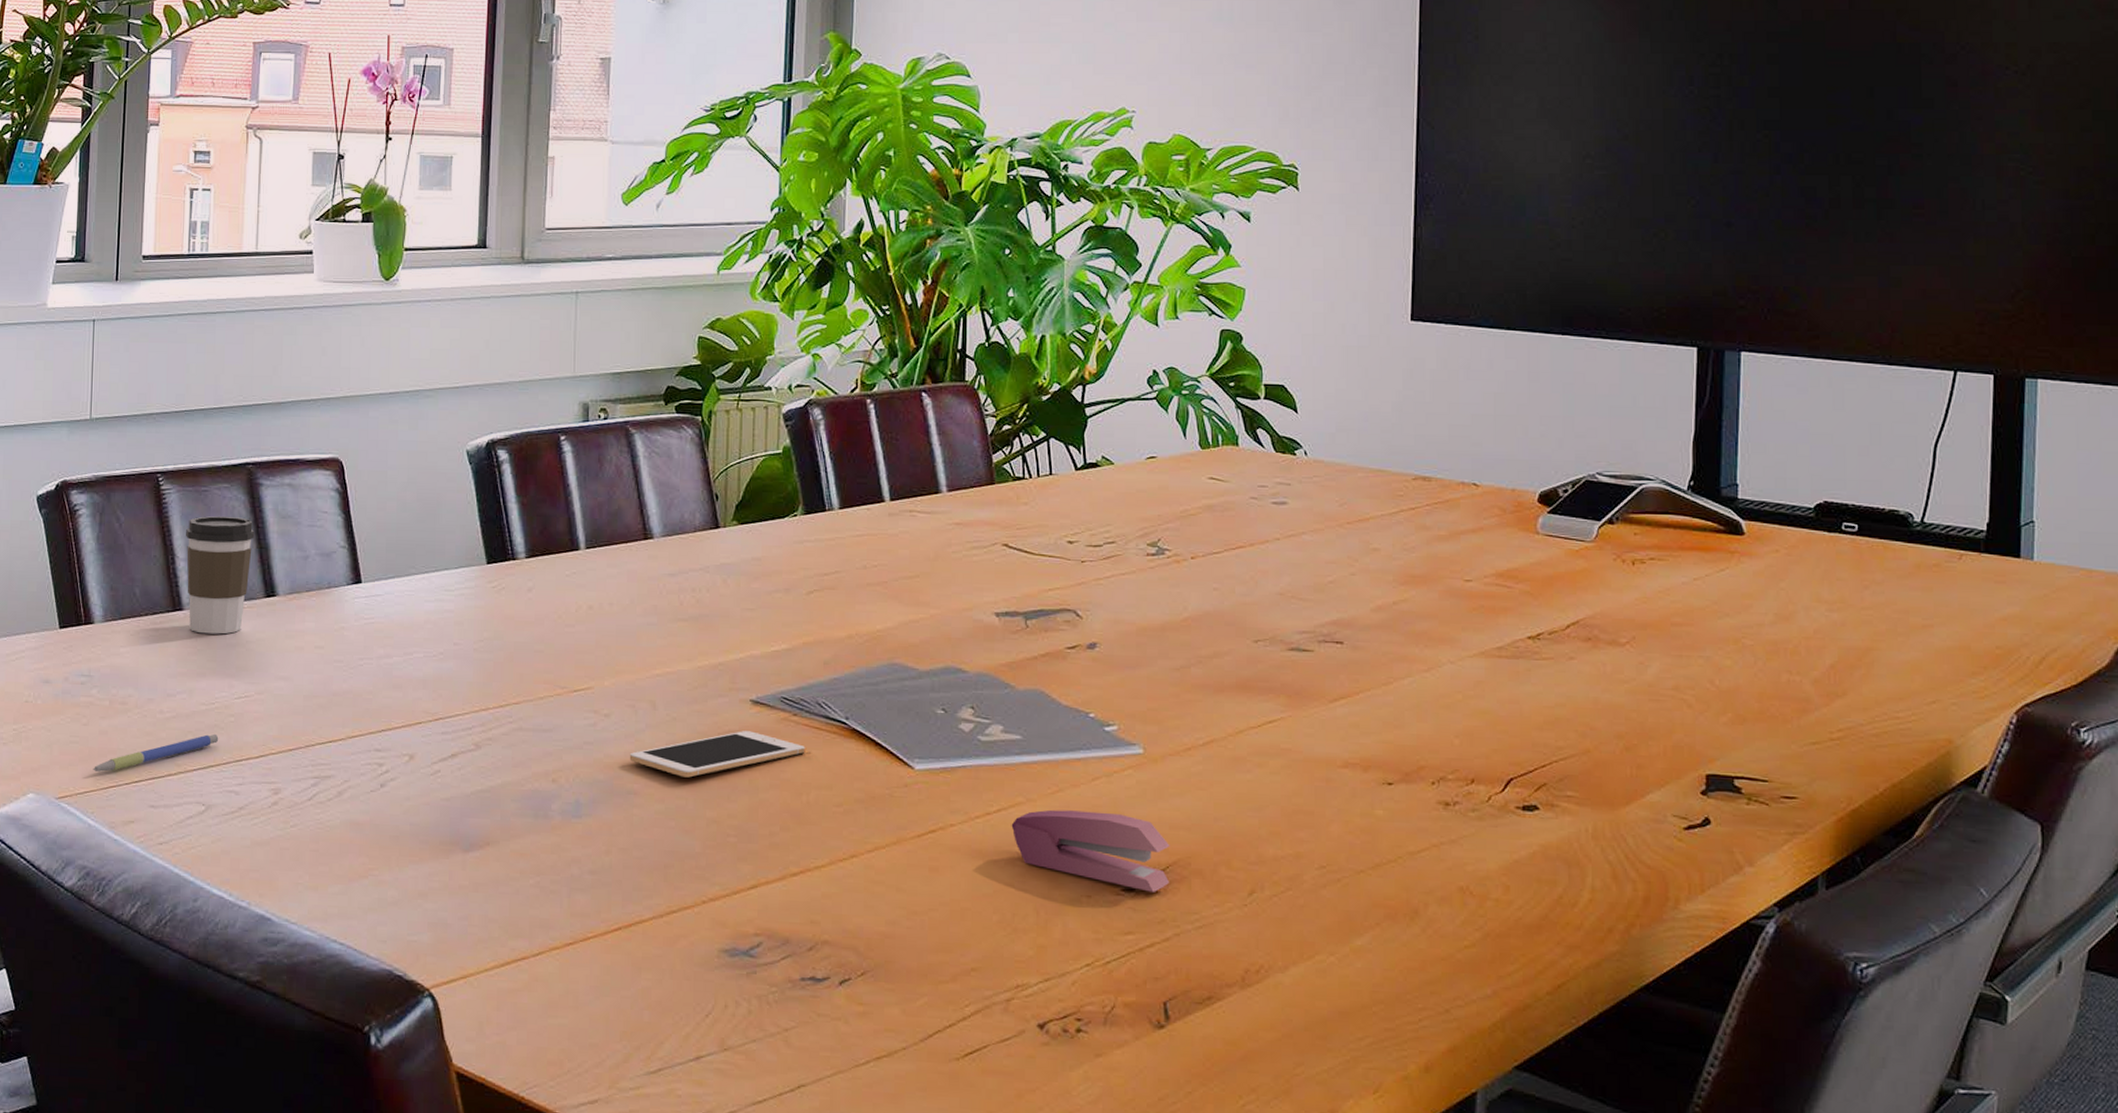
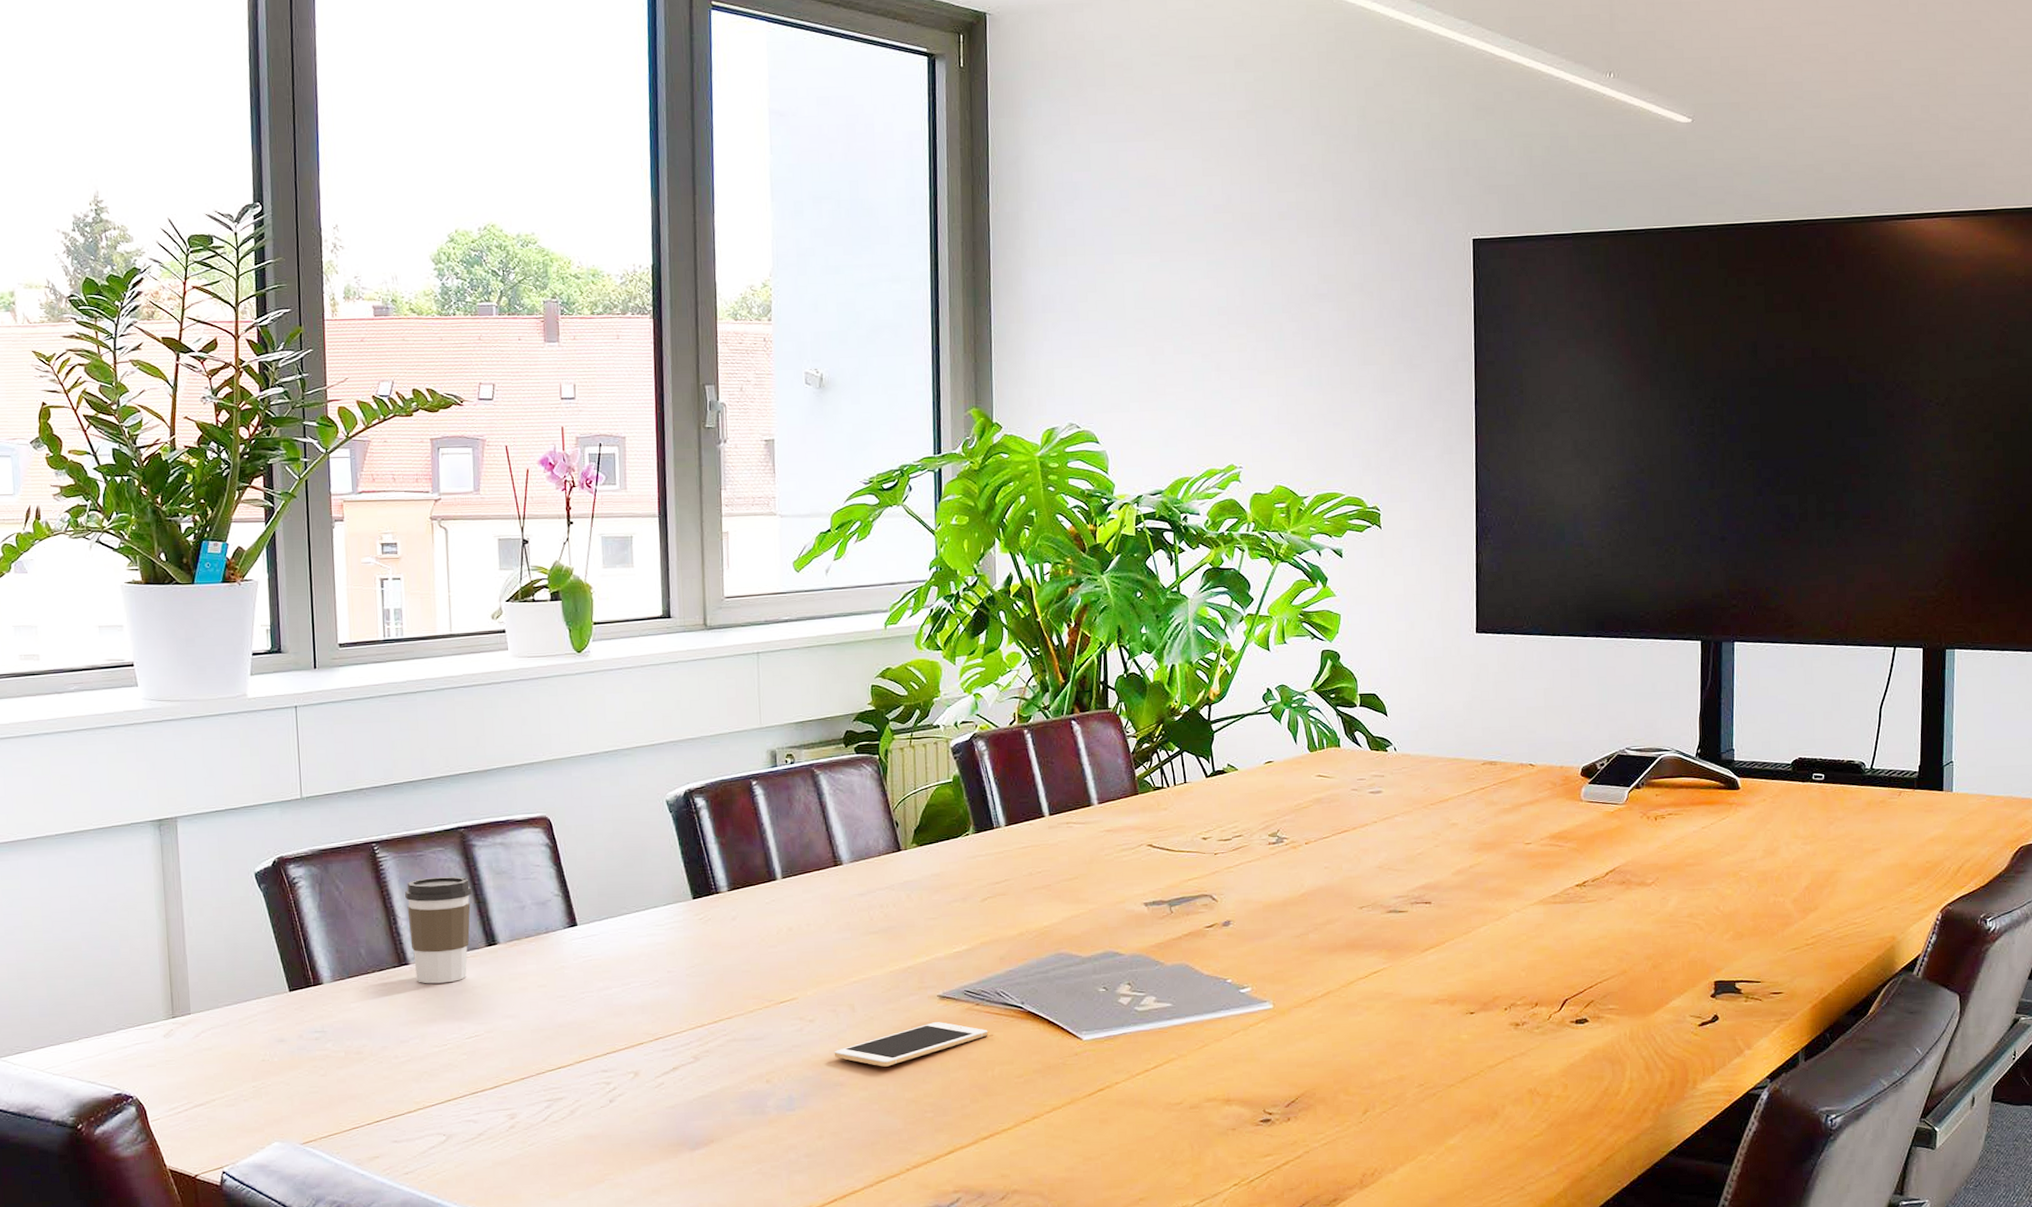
pen: present [92,733,219,772] -> none [334,1071,454,1116]
stapler: present [1011,809,1170,892] -> none [1166,1059,1299,1120]

